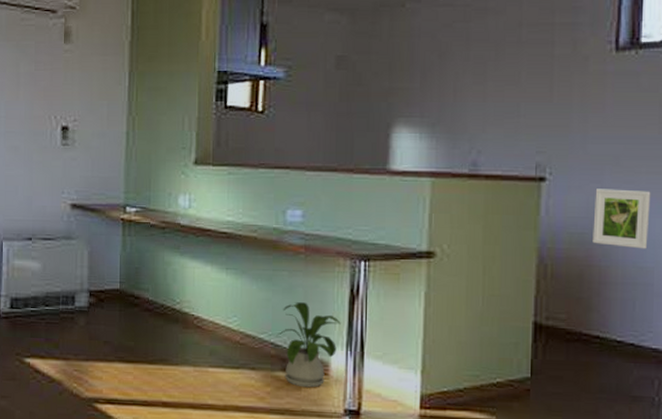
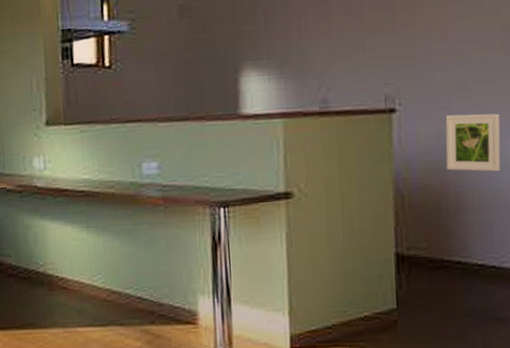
house plant: present [276,302,341,388] -> none [142,254,206,339]

